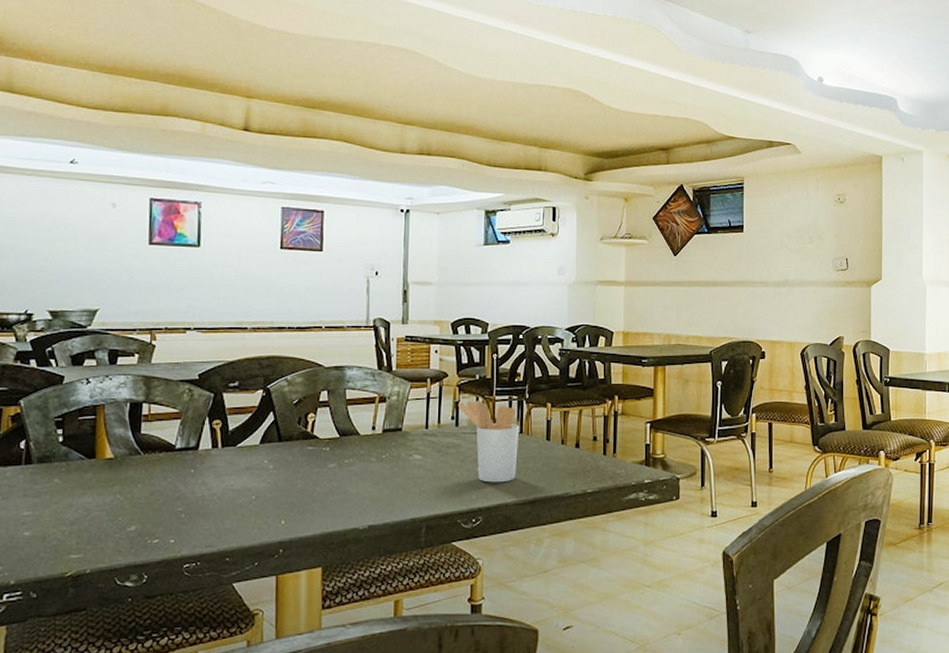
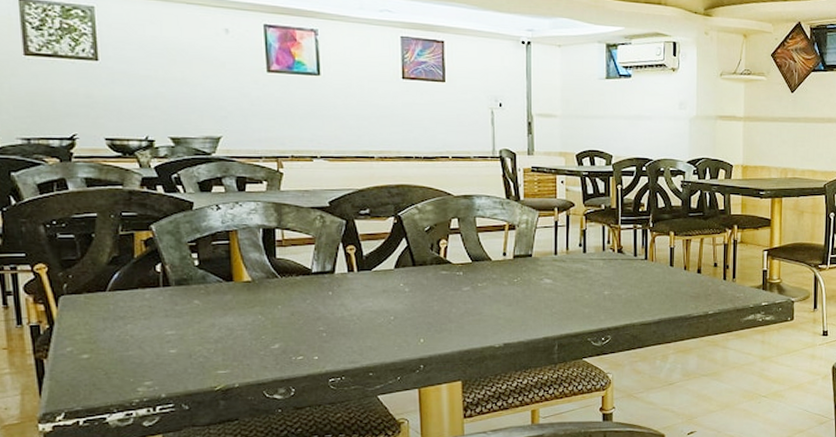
utensil holder: present [457,400,520,483] -> none [584,229,645,305]

